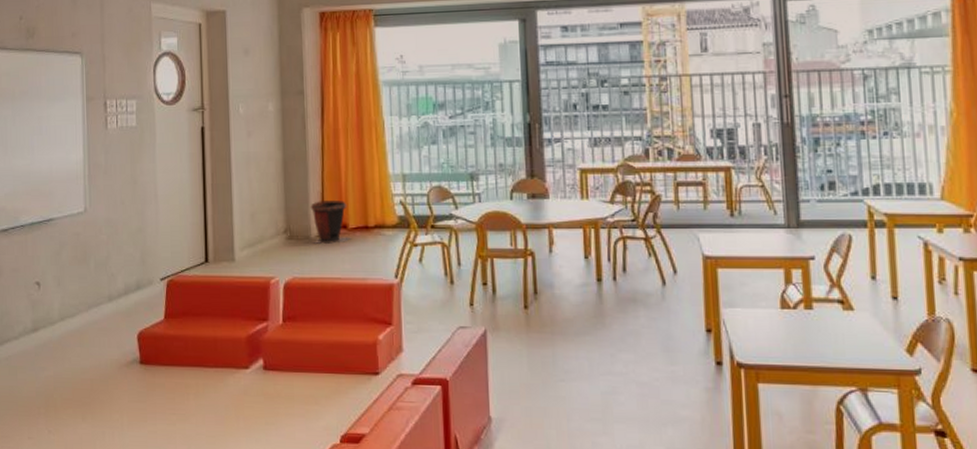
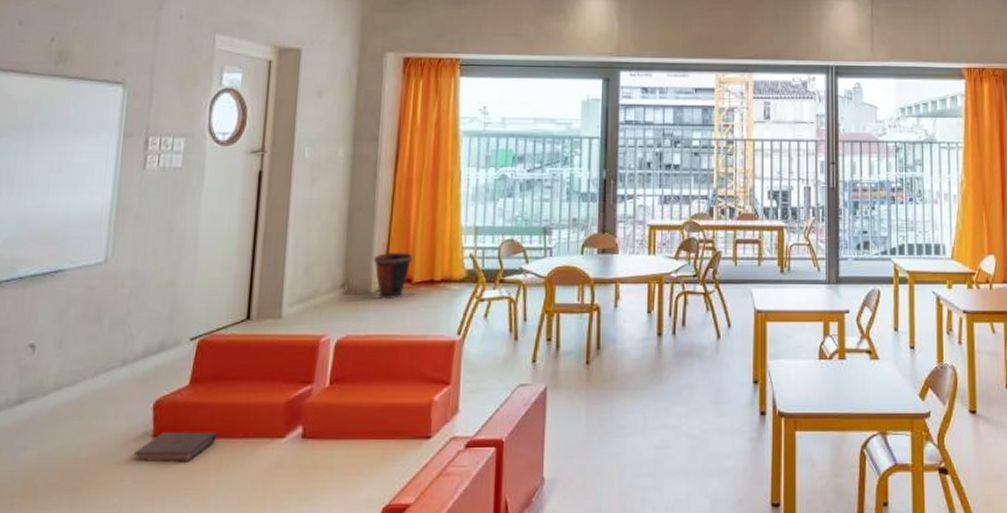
book: none [127,360,191,387] -> present [134,432,217,463]

